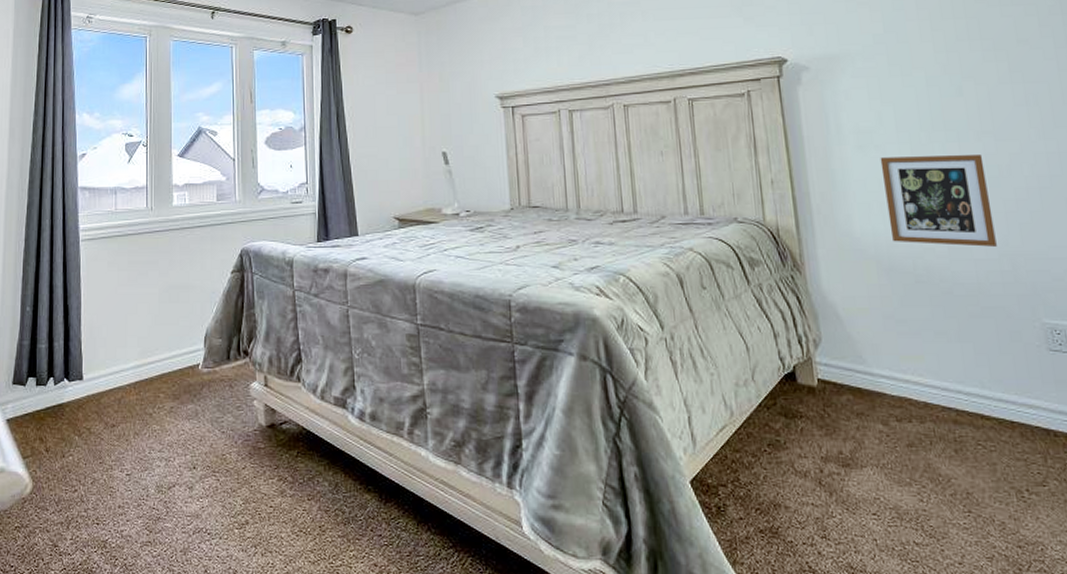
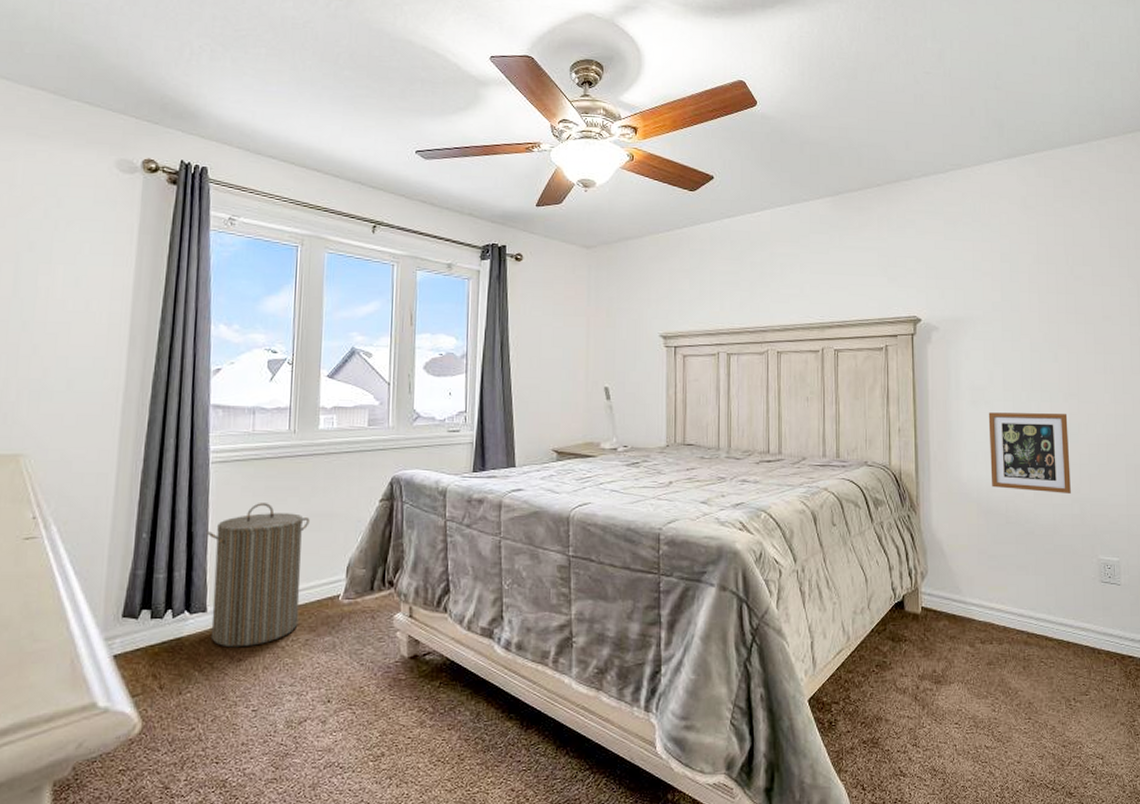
laundry hamper: none [80,277,169,414] -> present [207,503,310,648]

